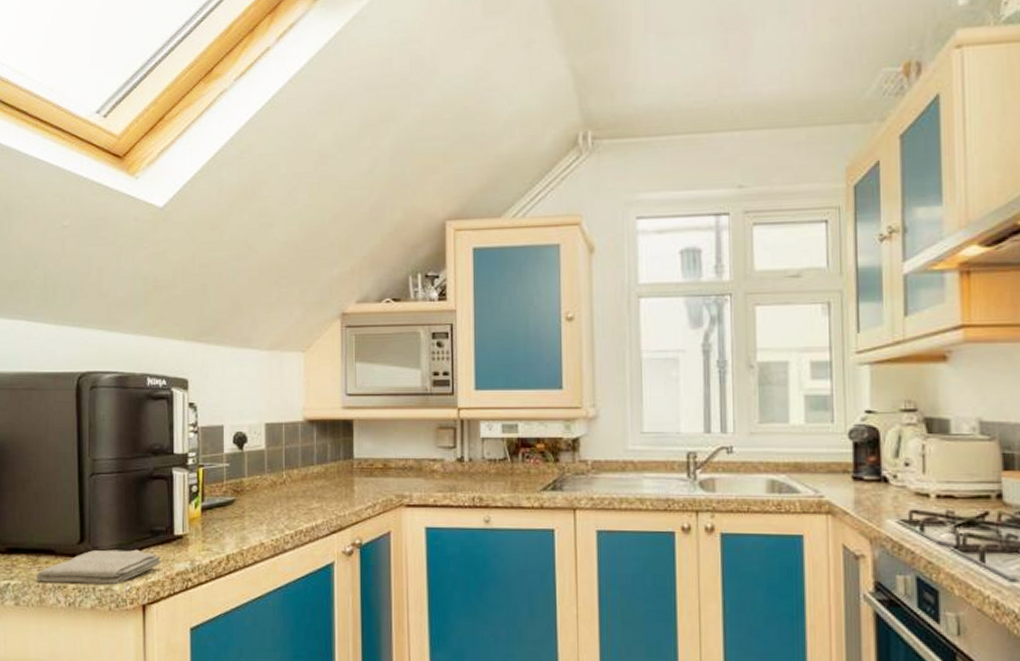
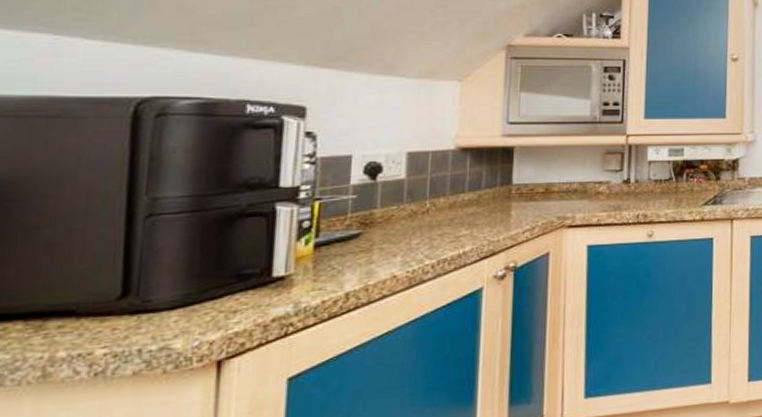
washcloth: present [36,549,161,585] -> none [38,297,251,352]

